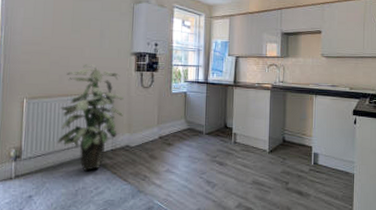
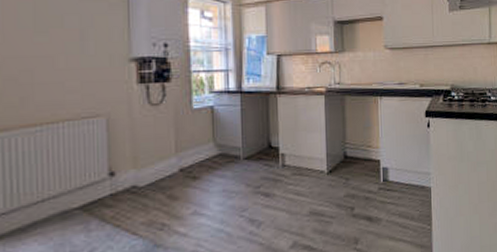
indoor plant: present [57,63,124,171] -> none [24,76,124,229]

